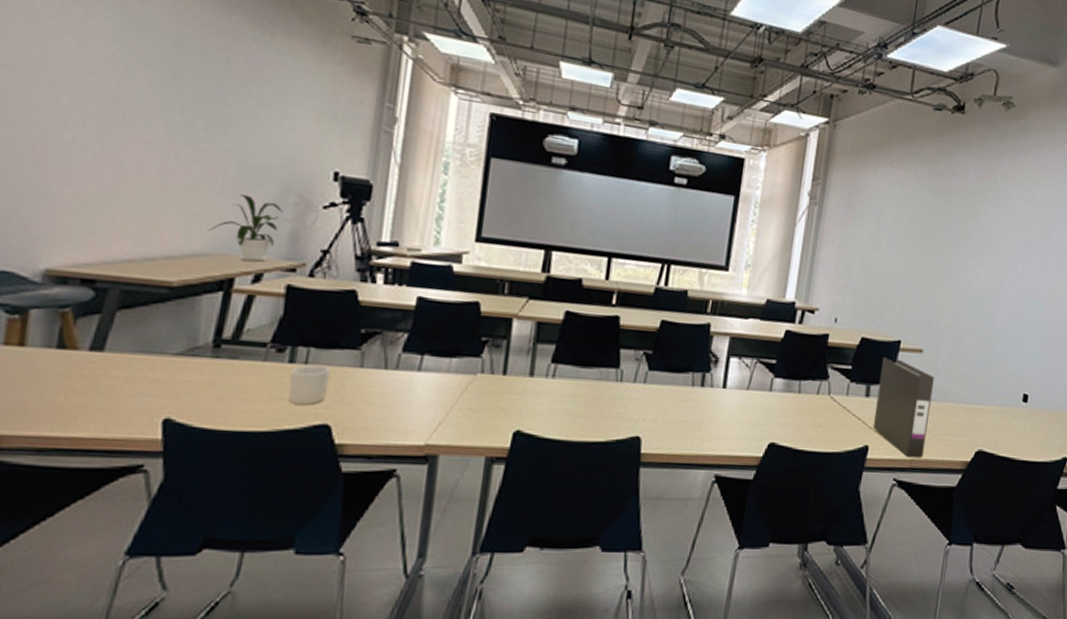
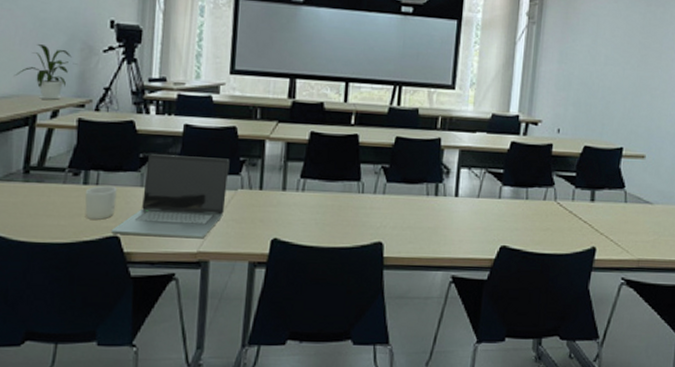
laptop: none [320,330,470,430] -> present [111,154,230,239]
binder: present [872,357,935,458] -> none [599,164,659,258]

